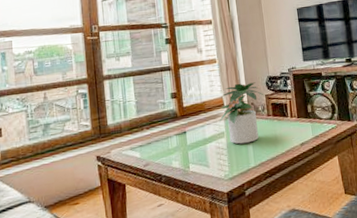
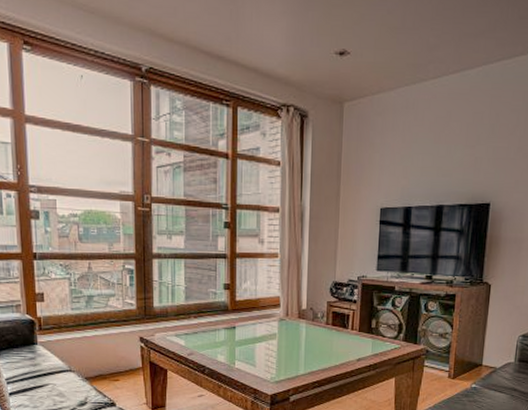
potted plant: present [219,82,265,145] -> none [273,284,327,349]

